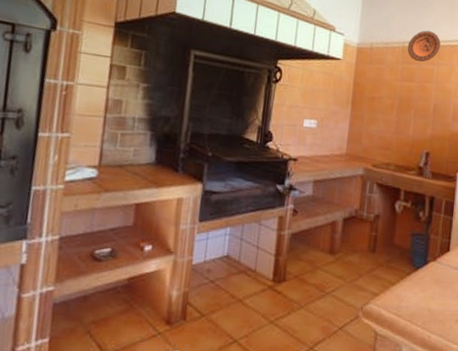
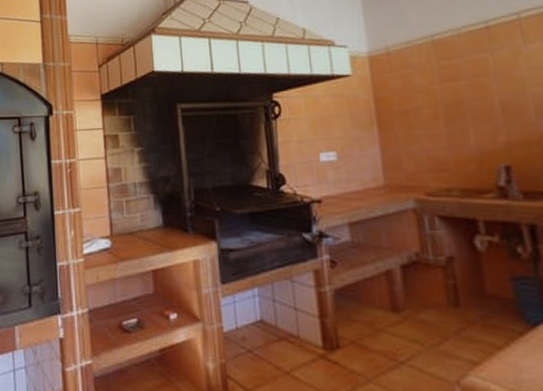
decorative plate: present [407,30,441,62] -> none [438,12,490,54]

